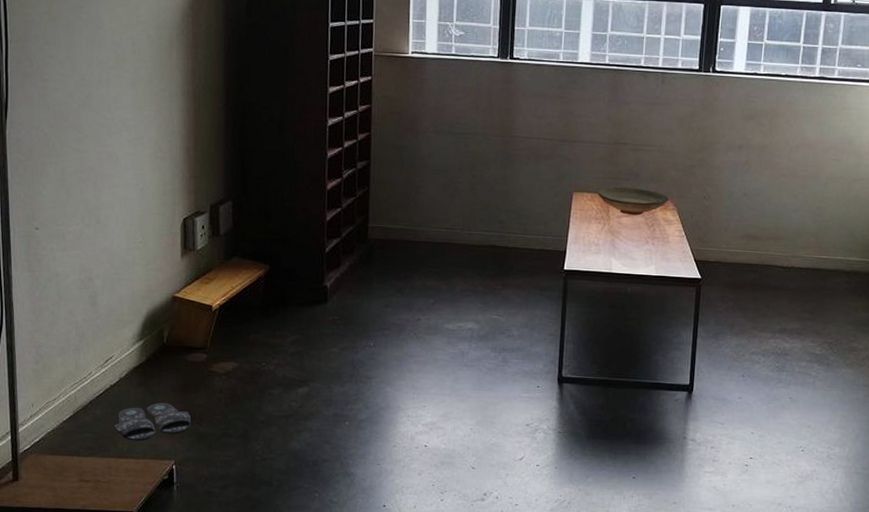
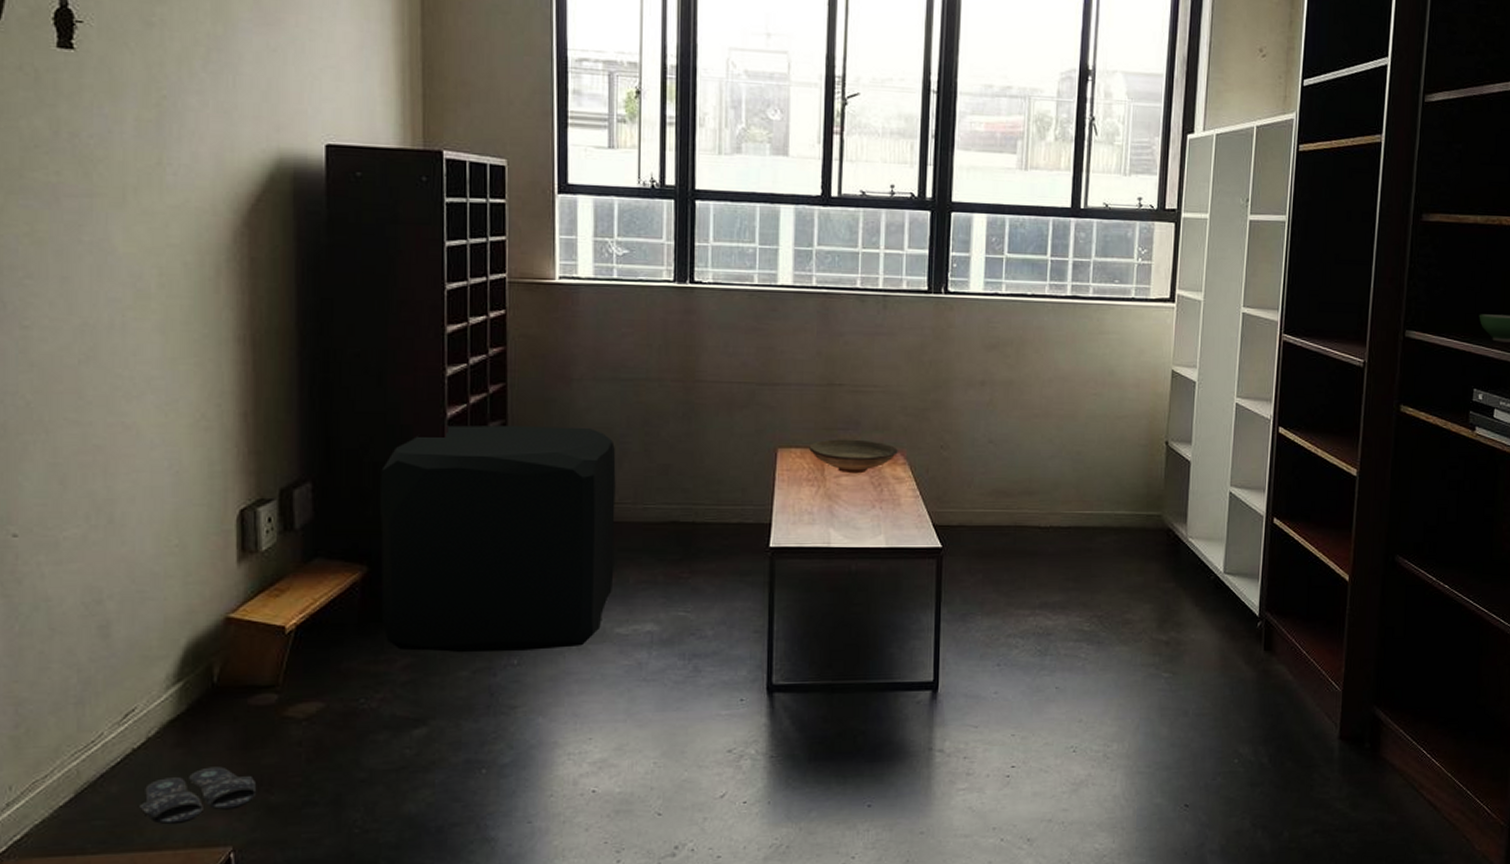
pouf: none [278,163,450,337] -> present [379,425,616,653]

